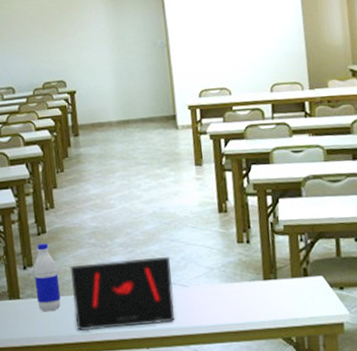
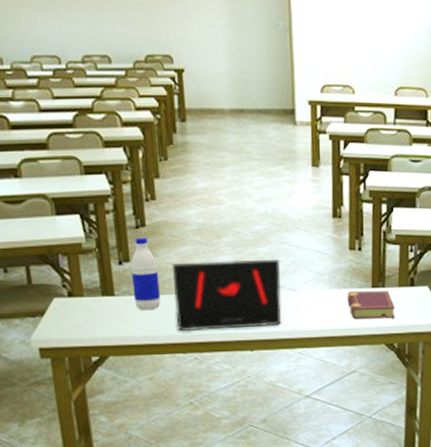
book: none [239,282,291,313] -> present [347,290,395,319]

